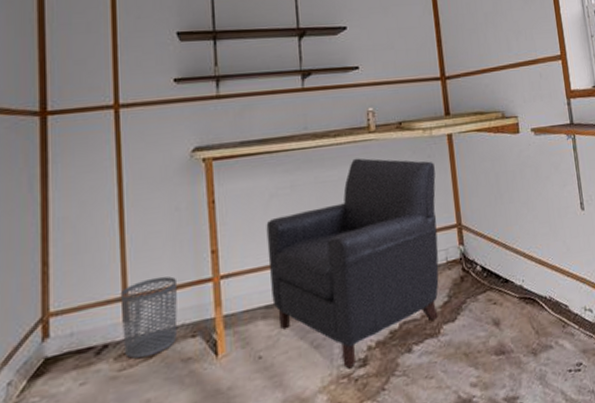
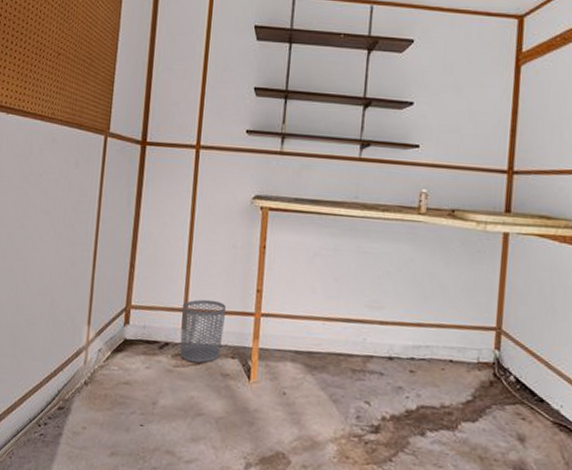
chair: present [266,158,439,369] -> none [302,236,483,431]

